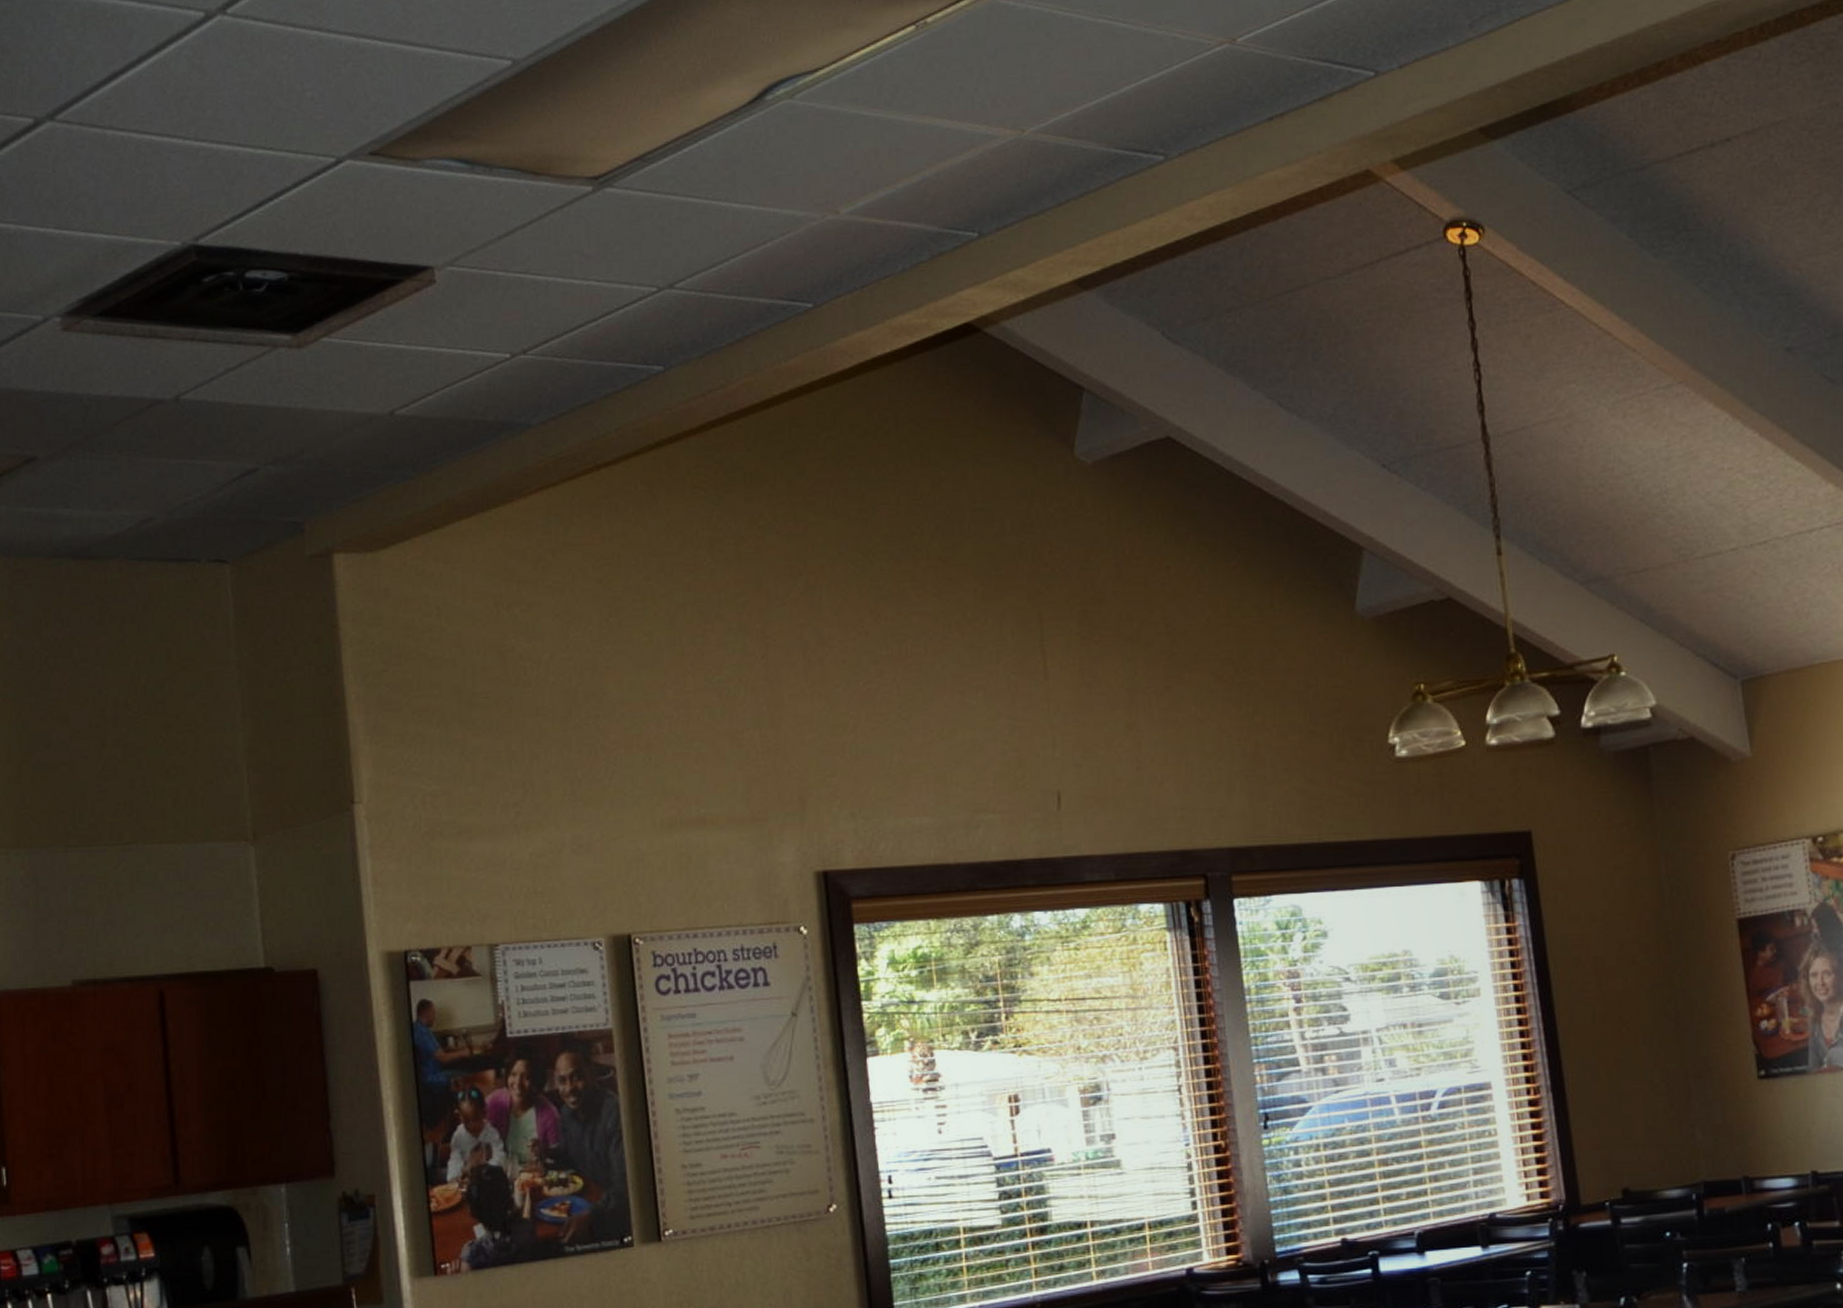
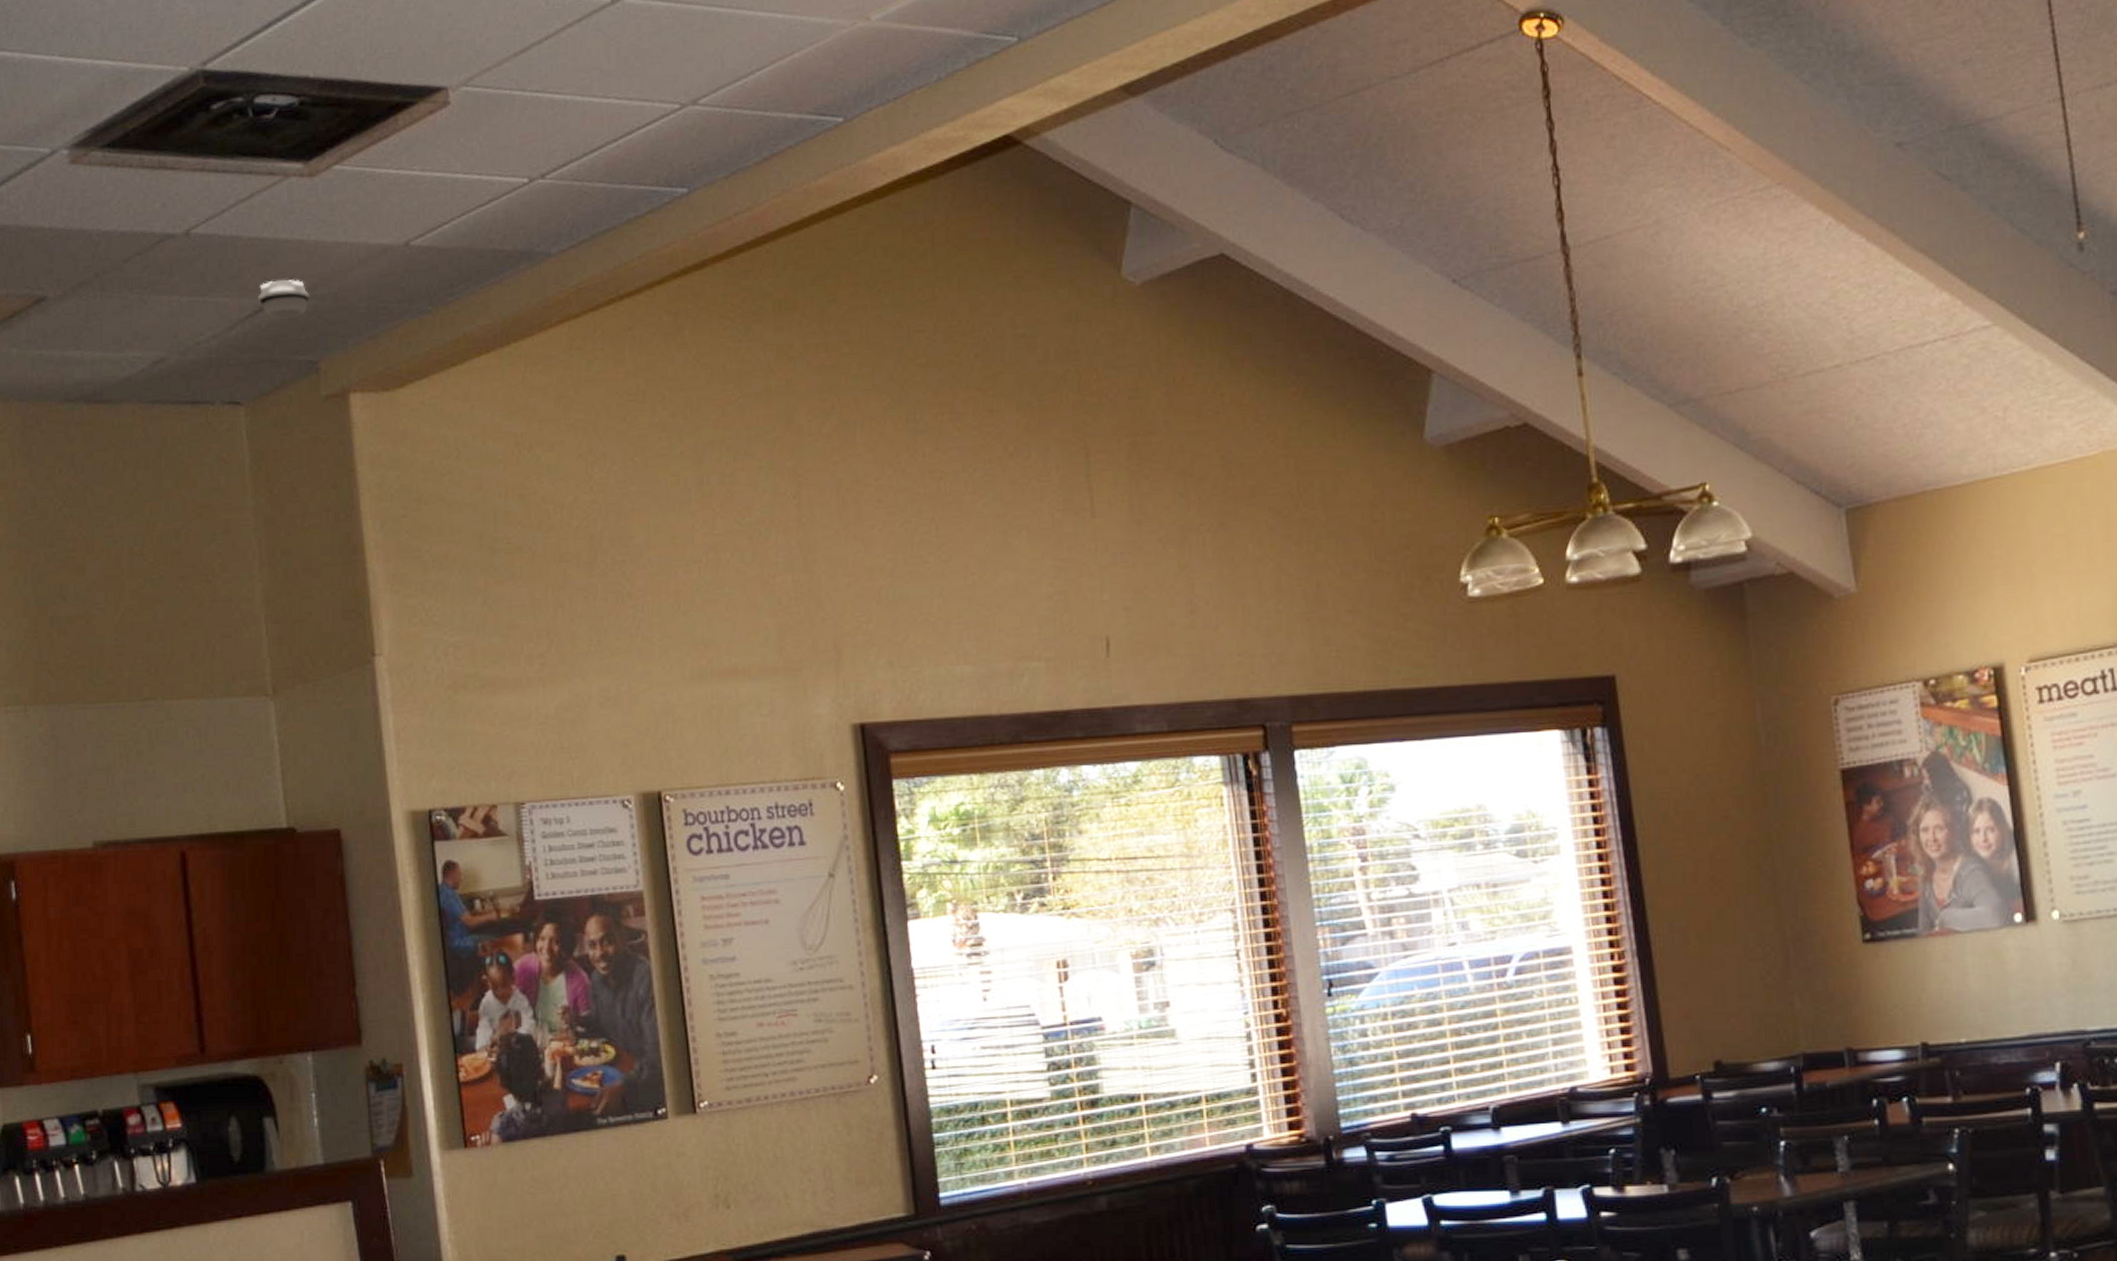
smoke detector: none [245,445,295,482] -> present [258,279,309,319]

